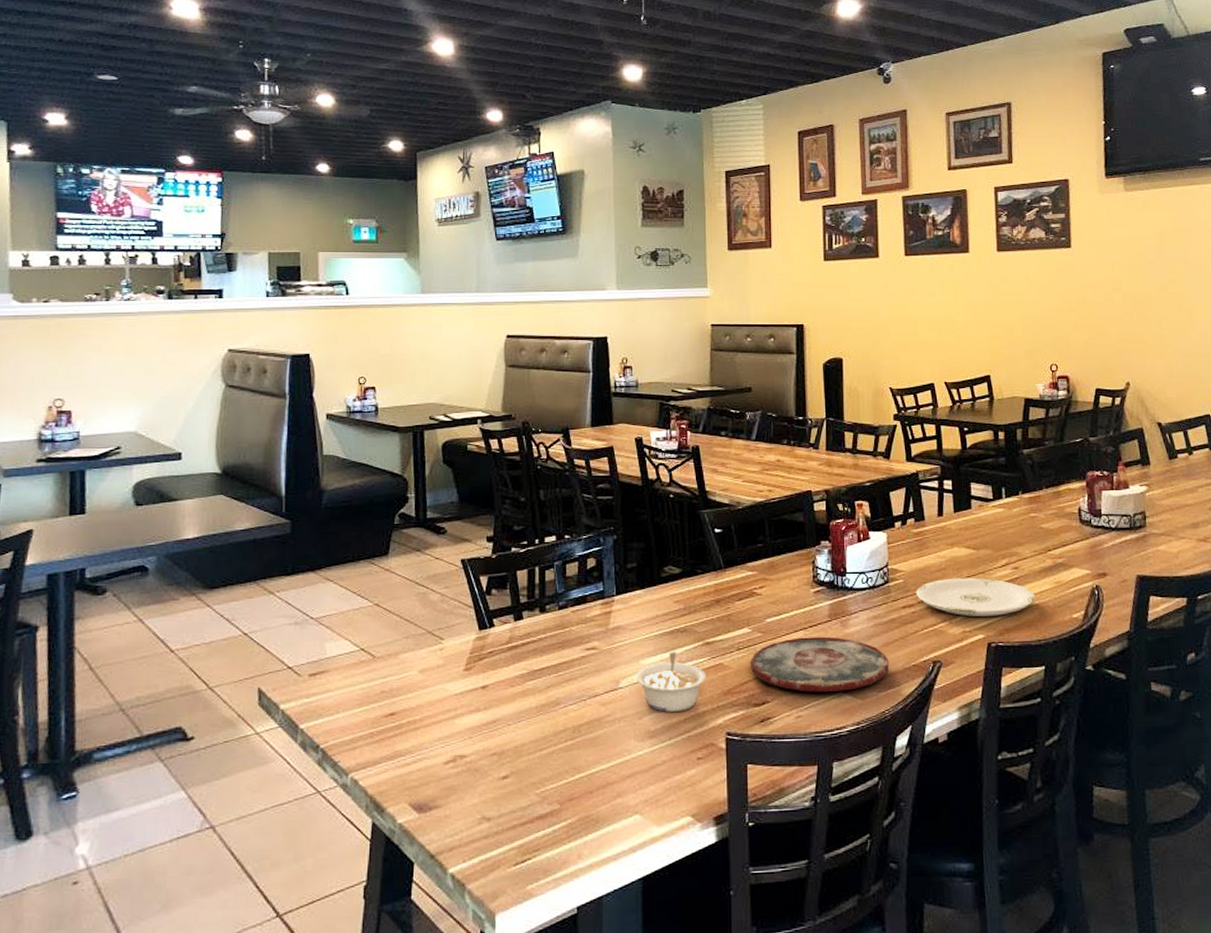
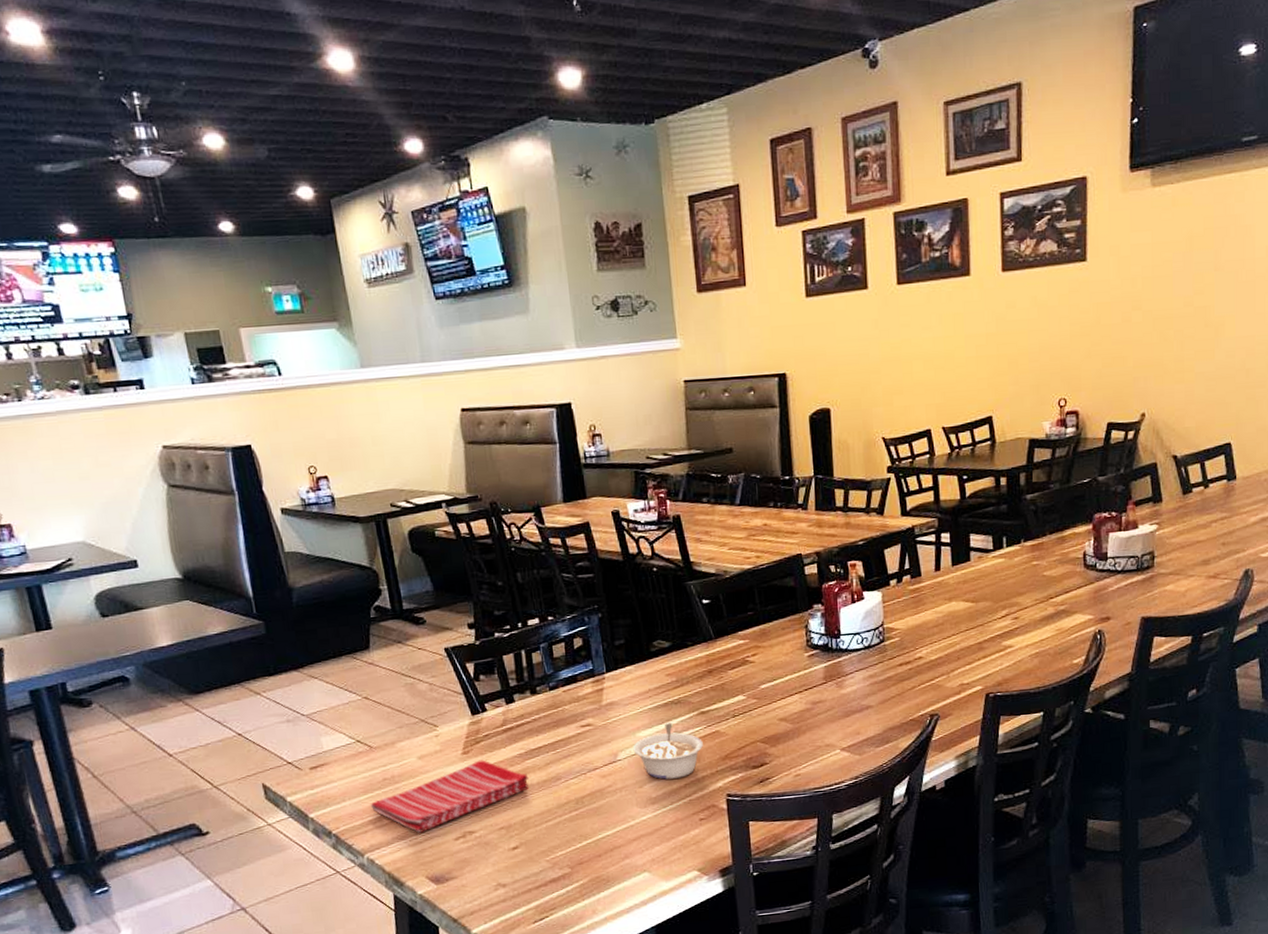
dish towel: none [363,678,528,753] -> present [370,760,529,833]
plate: present [749,636,890,693] -> none [746,698,887,752]
plate: present [916,577,1036,617] -> none [912,630,1036,669]

